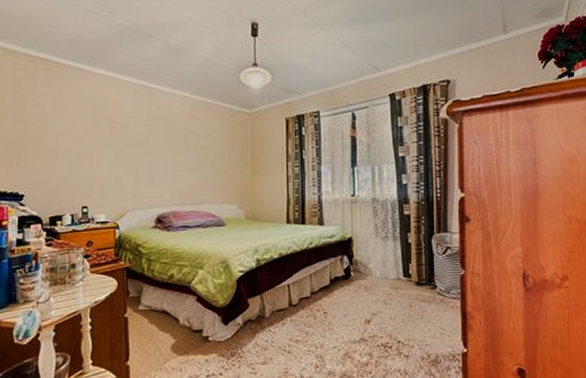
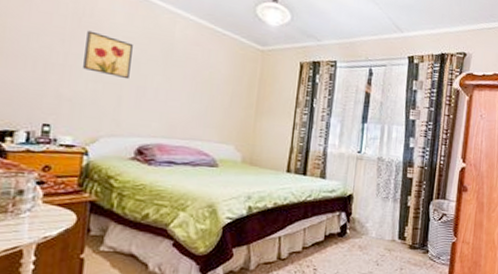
wall art: none [105,122,142,159] -> present [83,30,133,80]

